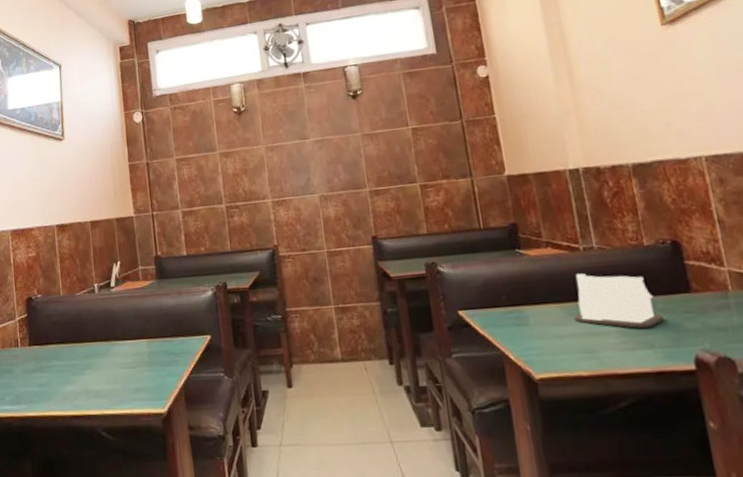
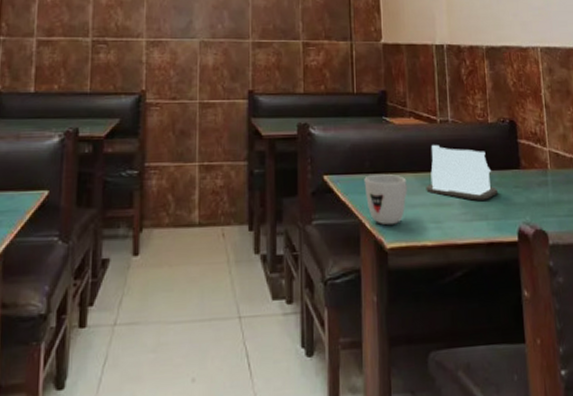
mug: none [502,306,553,357] -> present [364,174,407,226]

